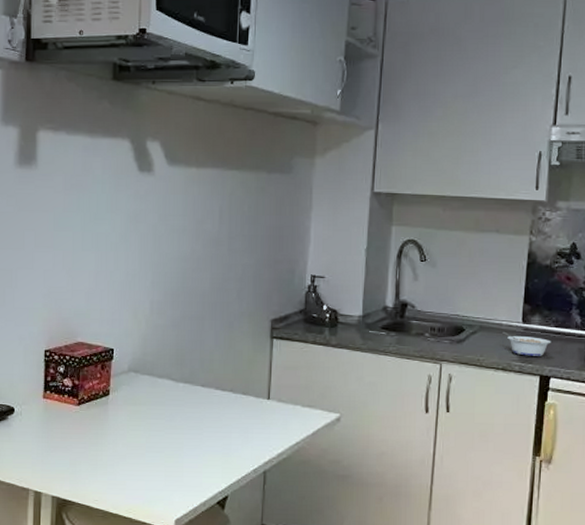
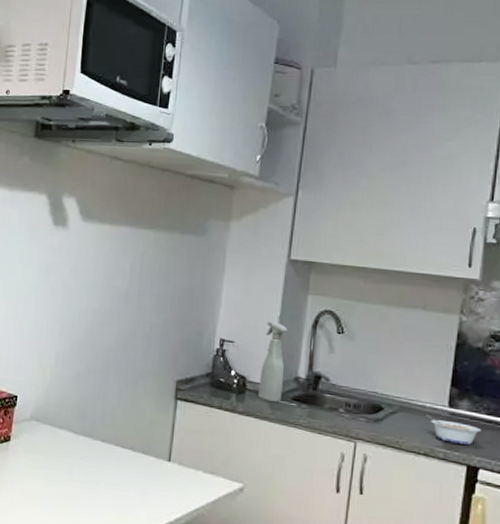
spray bottle: none [350,254,374,332] -> present [258,321,288,402]

